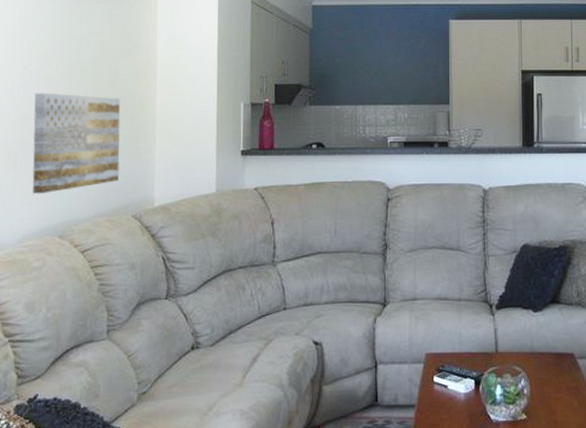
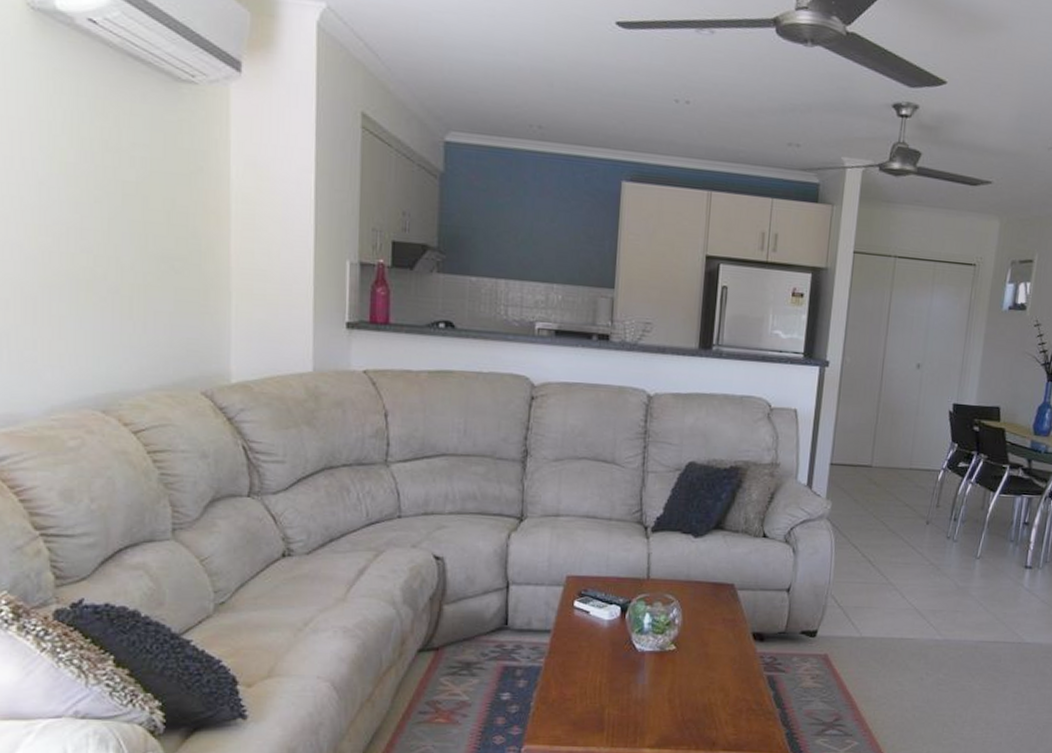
wall art: present [32,93,121,194] -> none [56,219,182,356]

